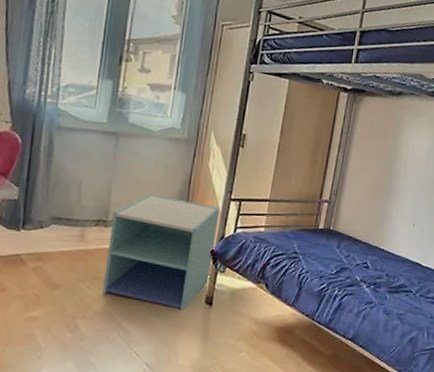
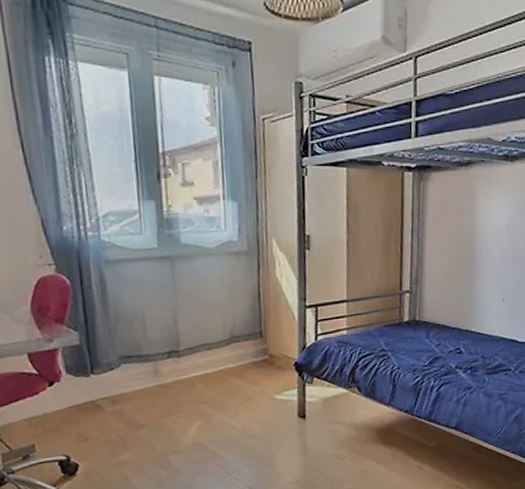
nightstand: present [102,194,220,311] -> none [184,314,298,429]

